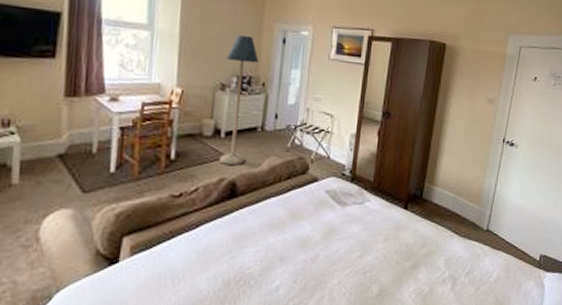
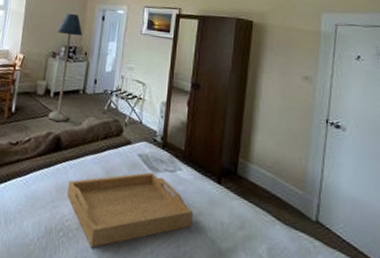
serving tray: none [246,207,380,291] -> present [67,172,193,248]

